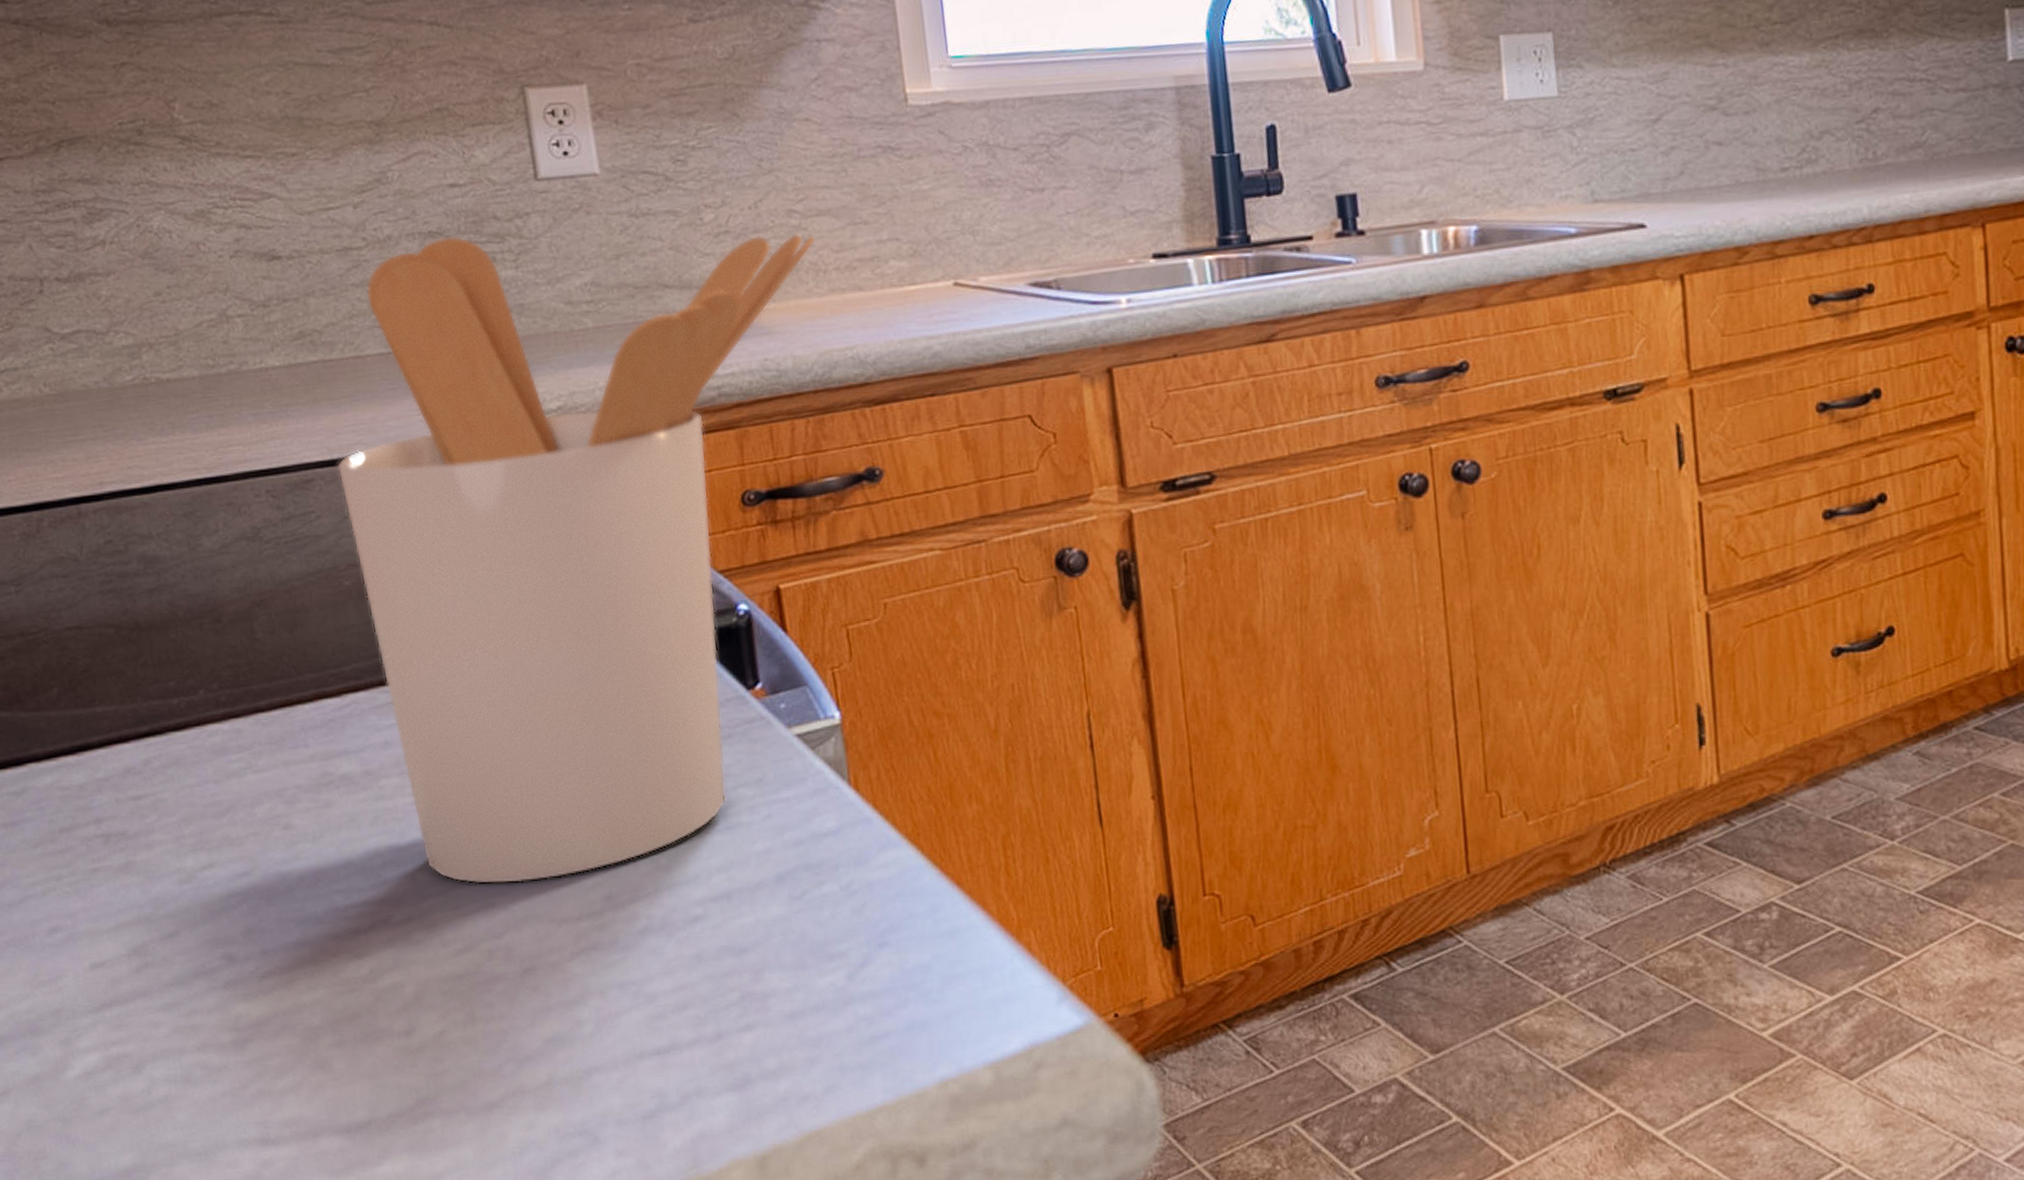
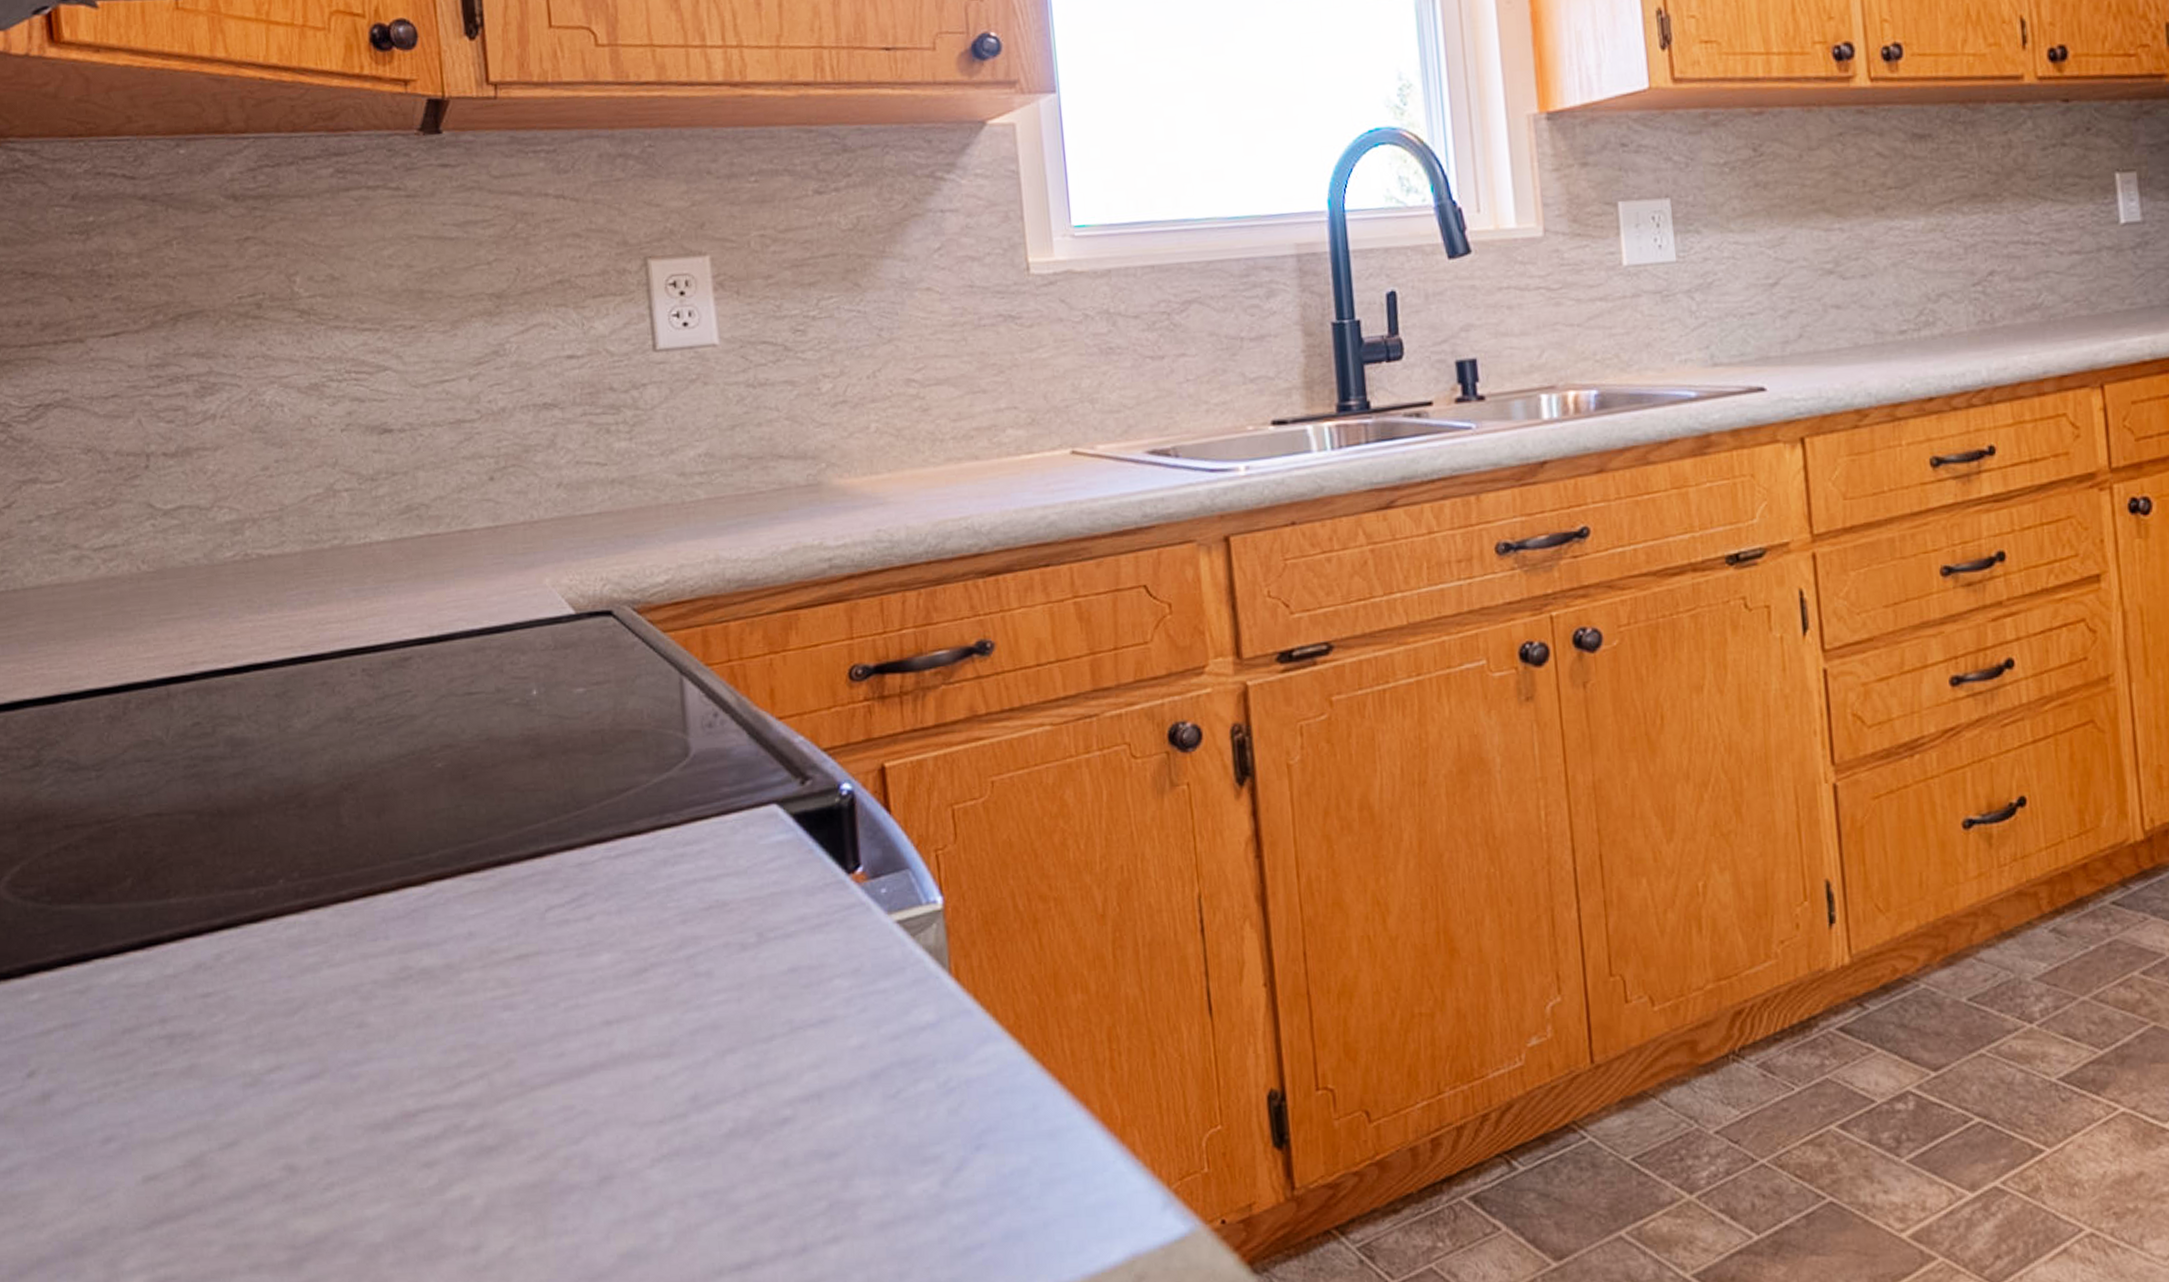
utensil holder: present [336,234,816,885] -> none [436,403,934,1086]

